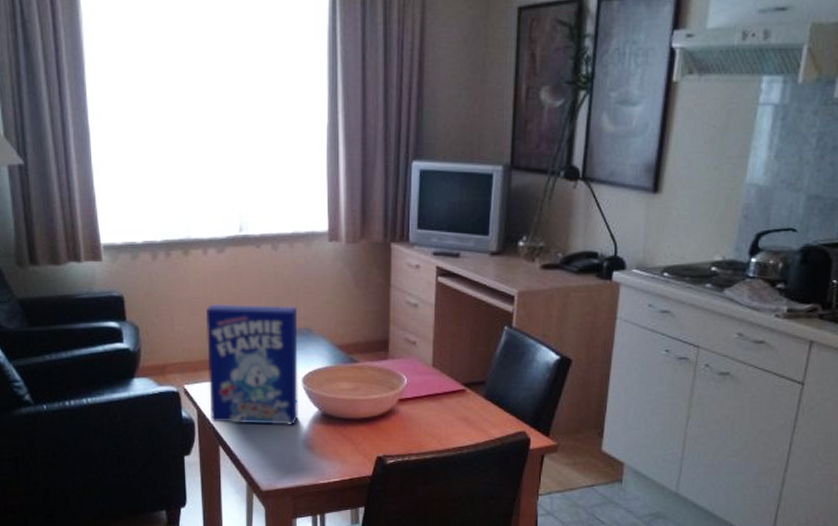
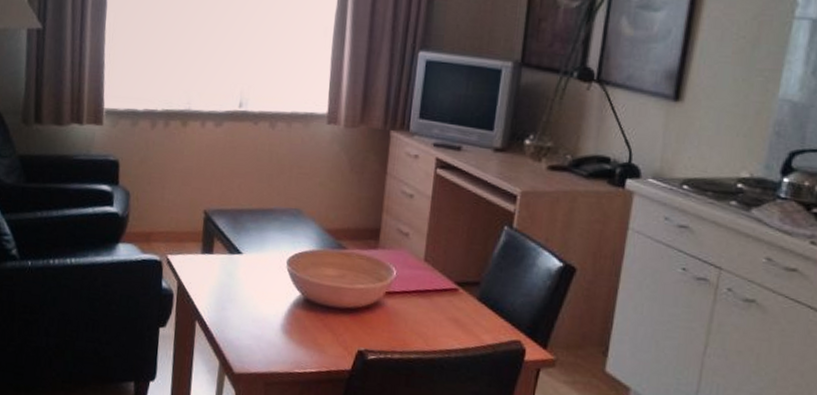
cereal box: present [205,304,299,425] -> none [190,176,289,308]

